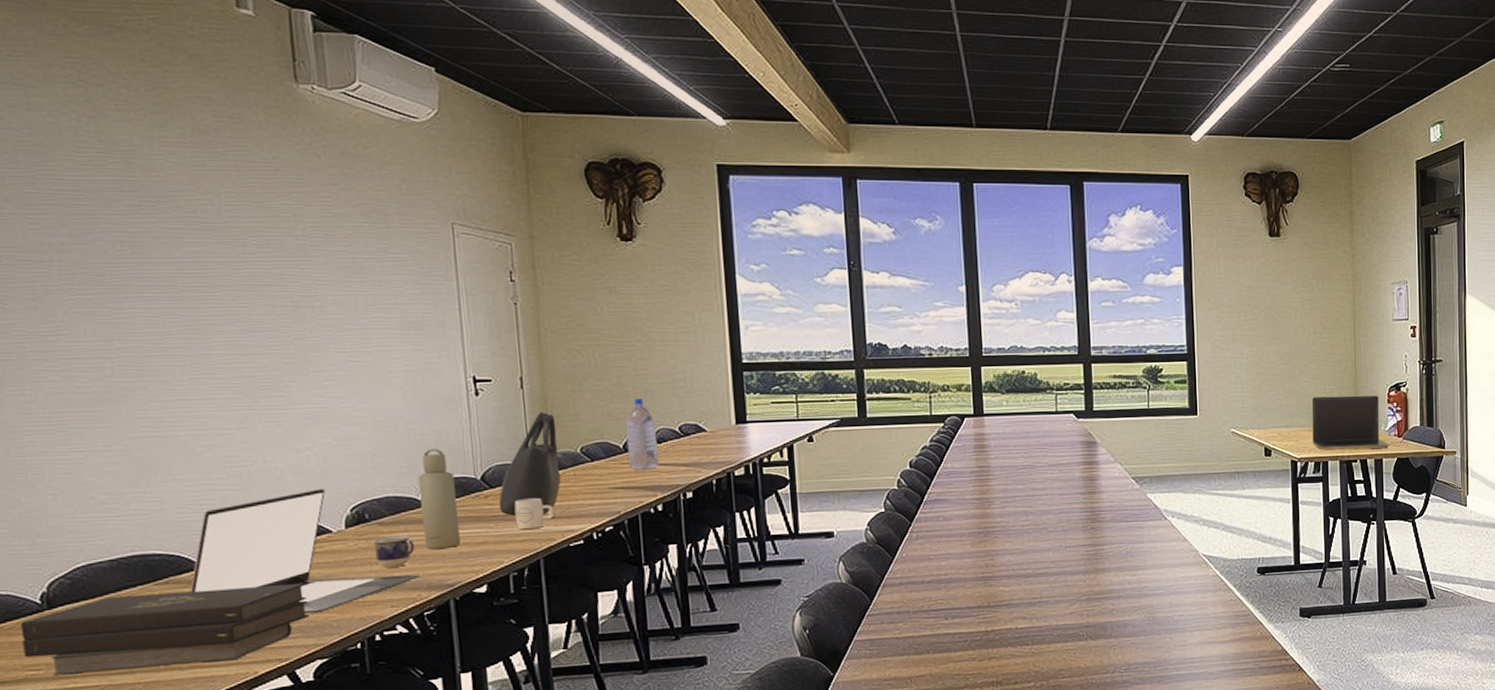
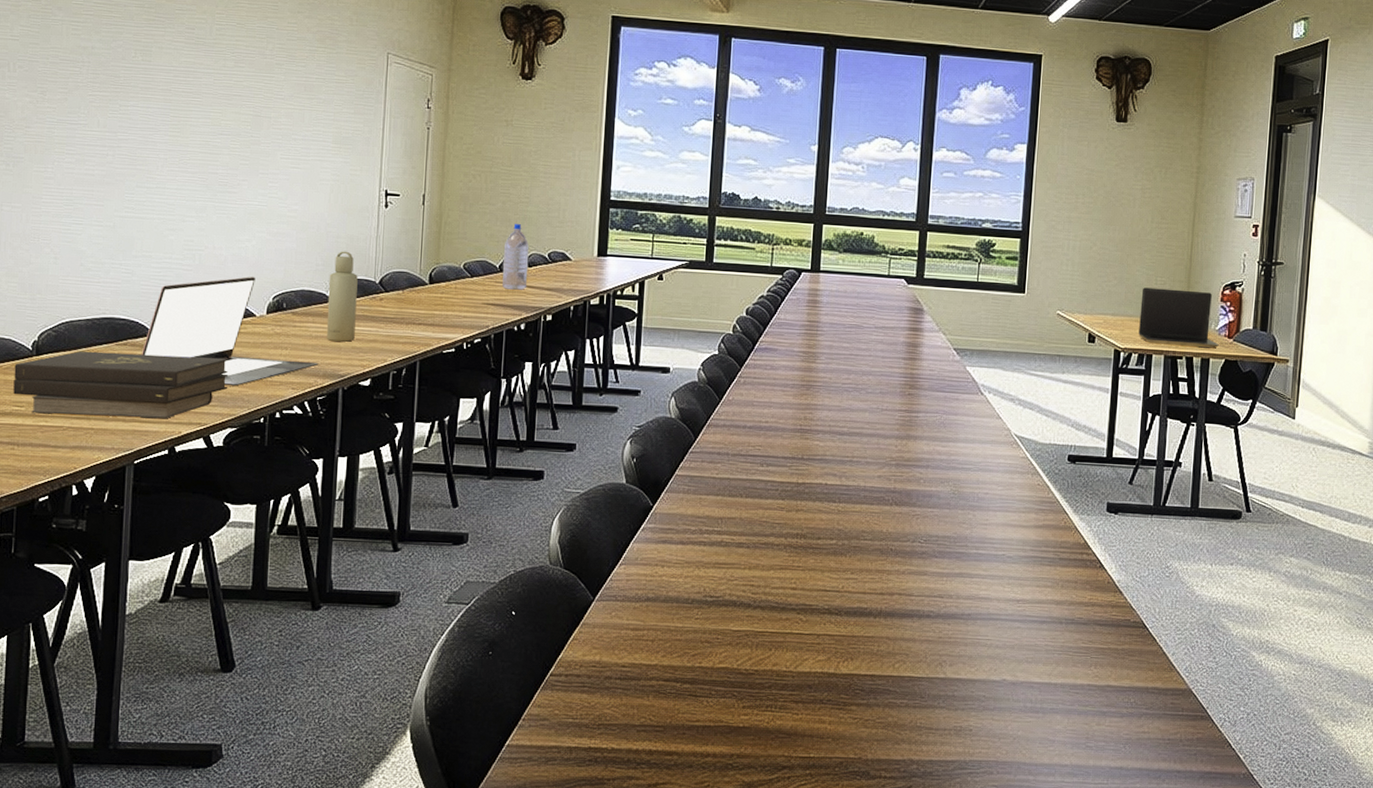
cup: present [372,535,415,568] -> none [286,325,318,354]
handbag: present [498,411,561,516] -> none [390,227,447,322]
mug: present [514,497,555,530] -> none [402,304,435,334]

